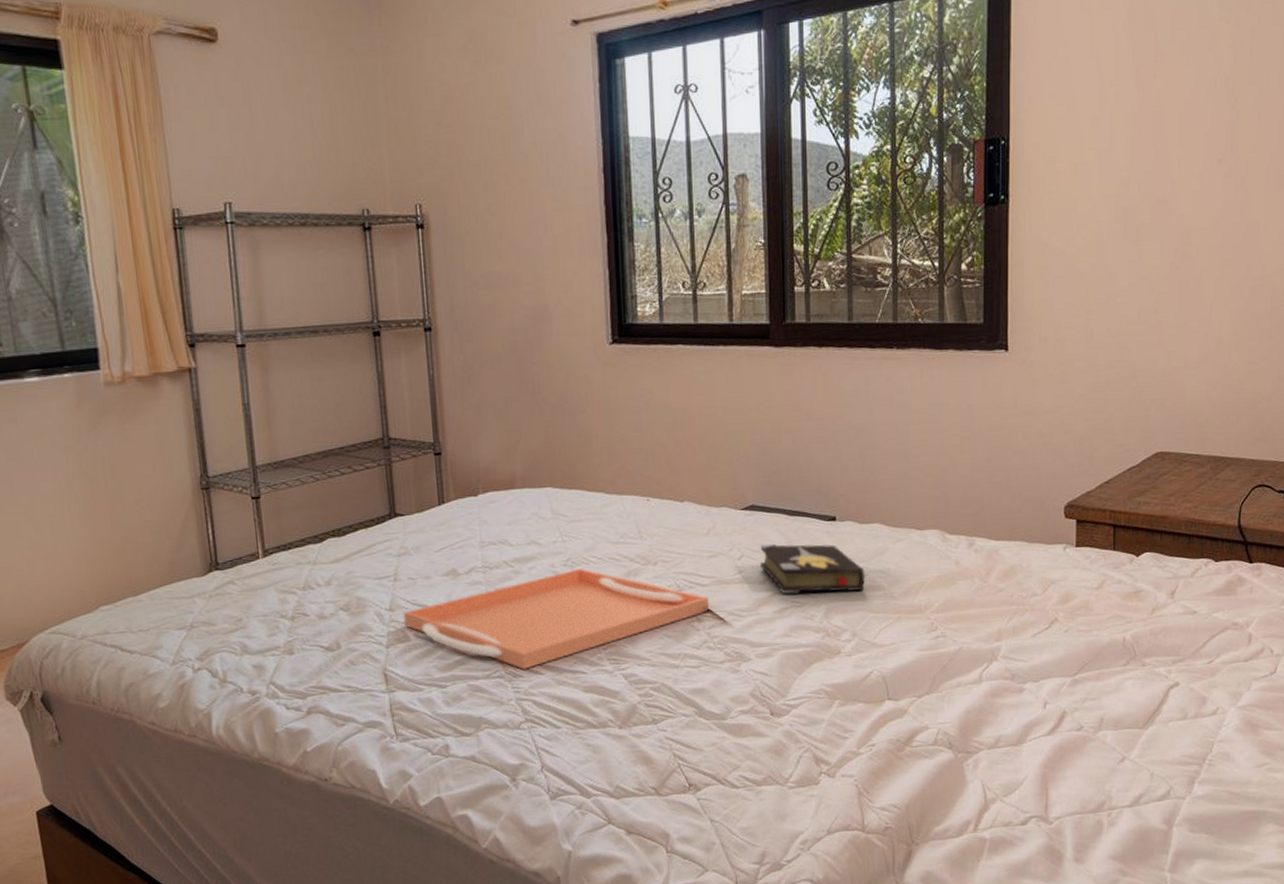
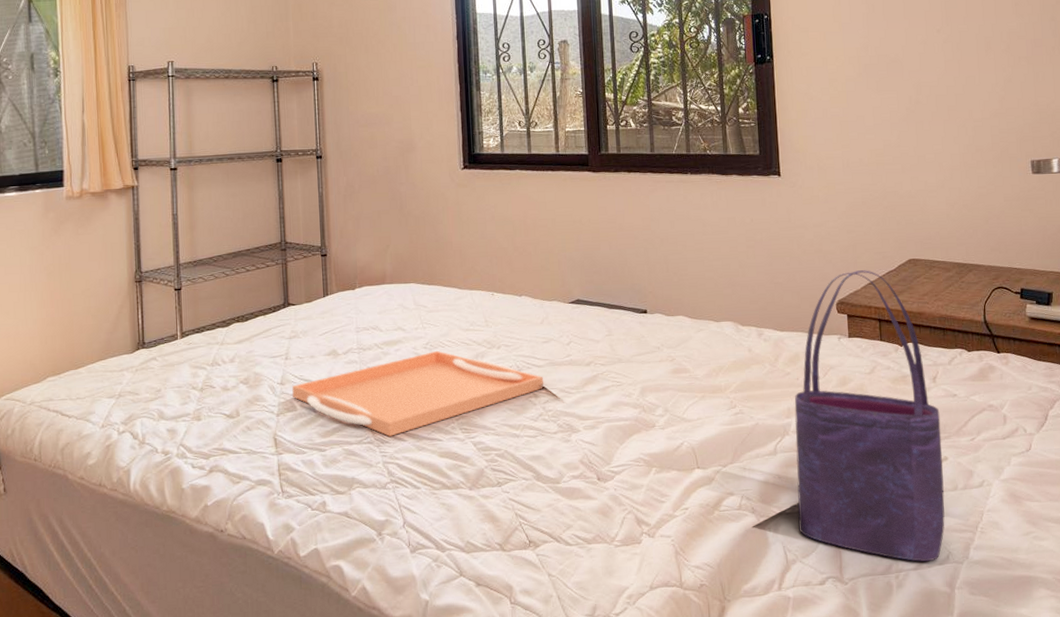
hardback book: present [759,543,866,594] -> none [585,332,674,375]
tote bag: none [1000,466,1175,798] -> present [794,270,945,562]

